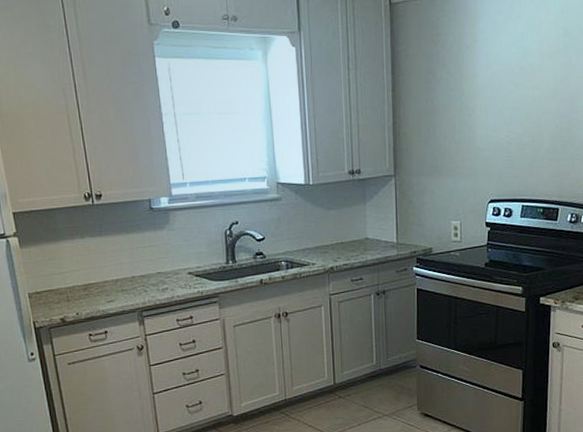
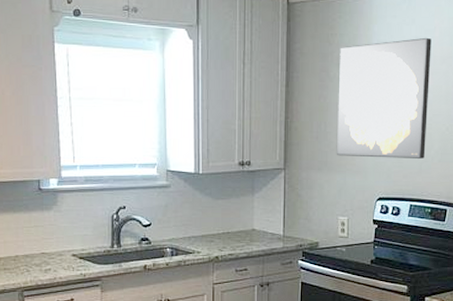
wall art: none [445,32,538,160] -> present [336,37,432,159]

